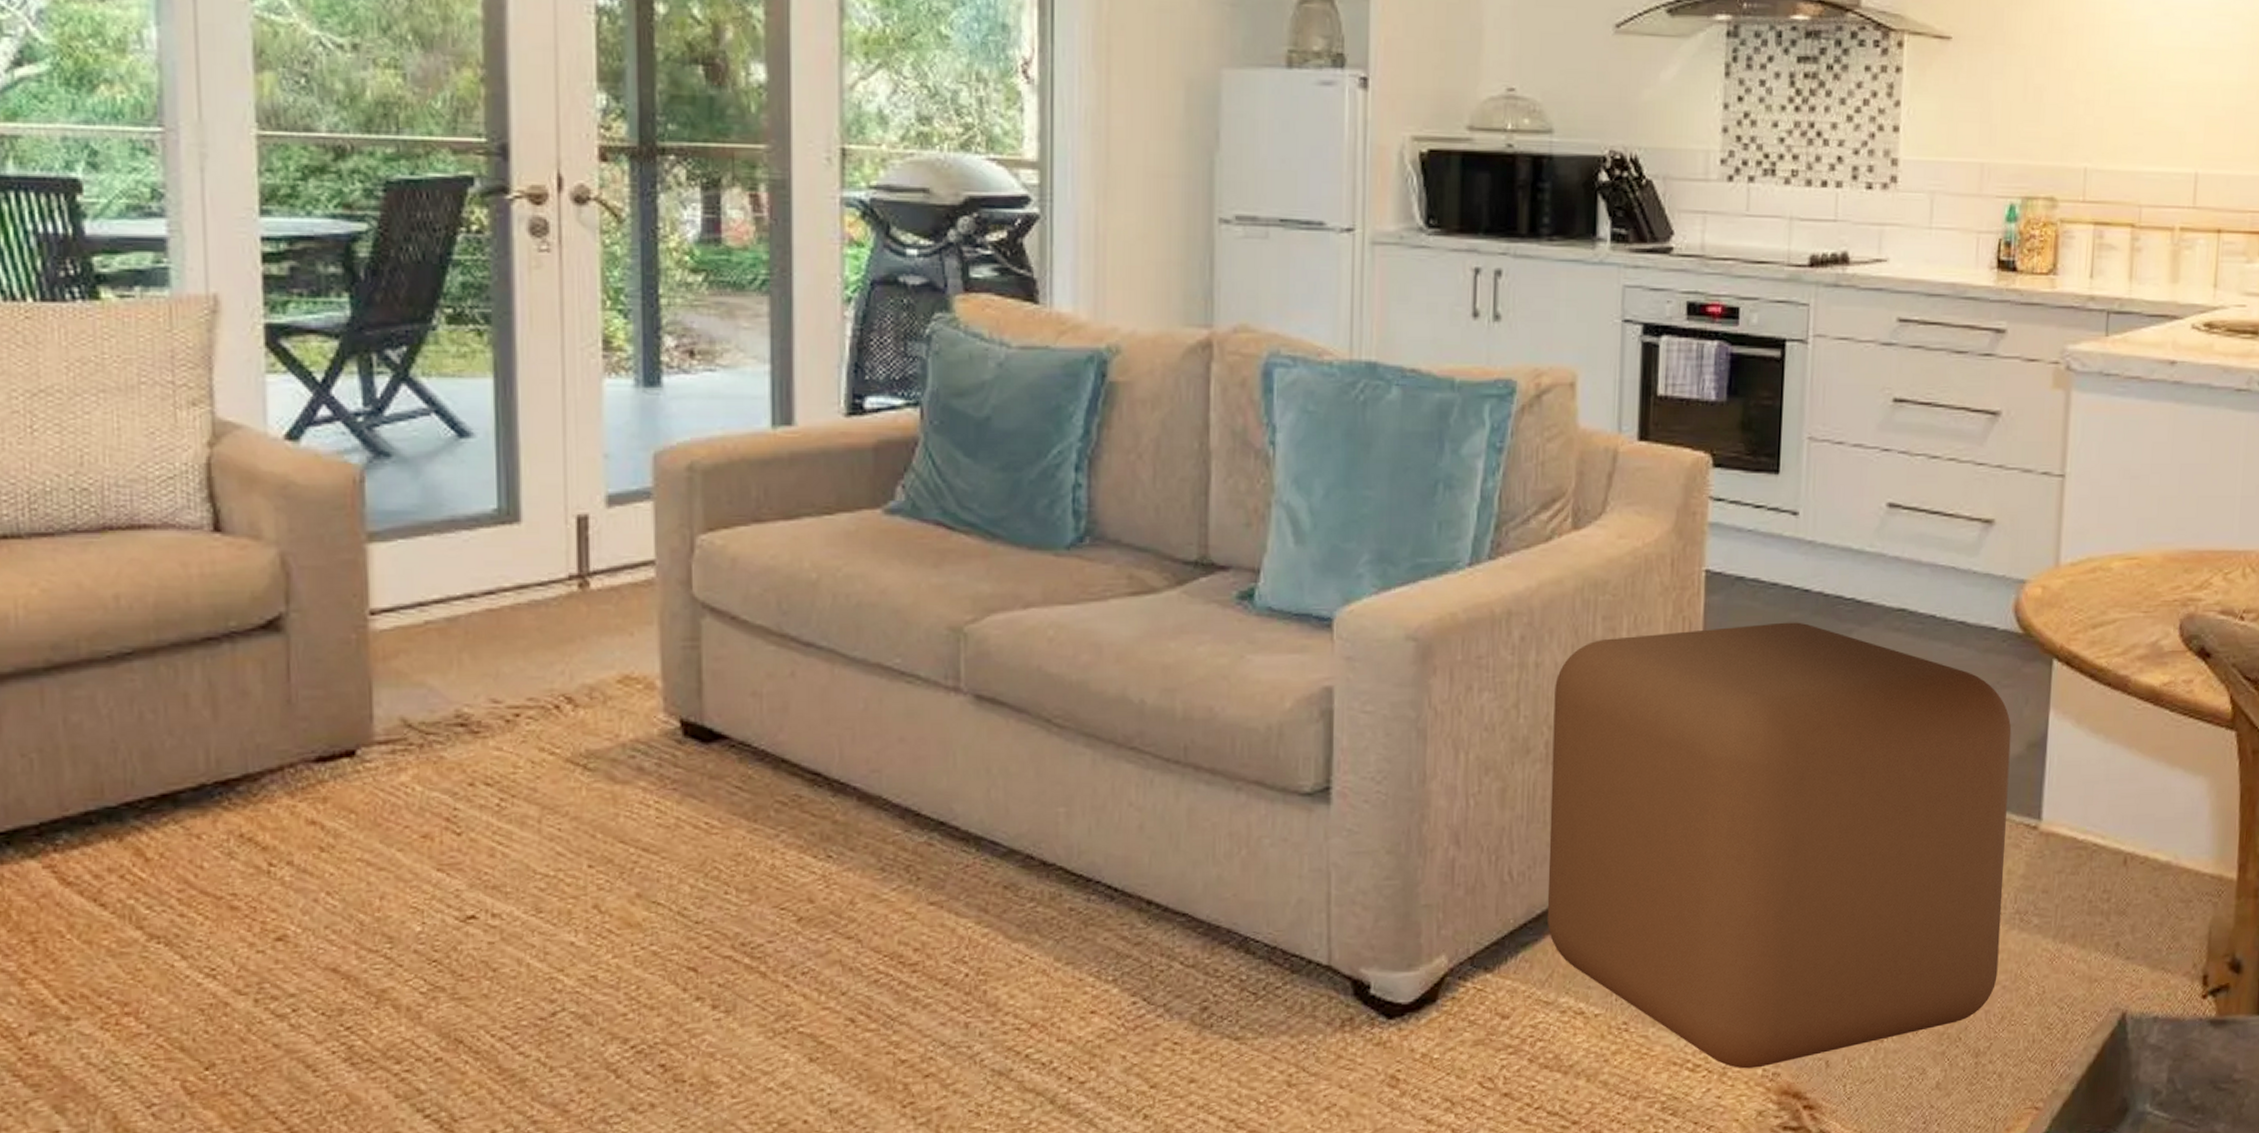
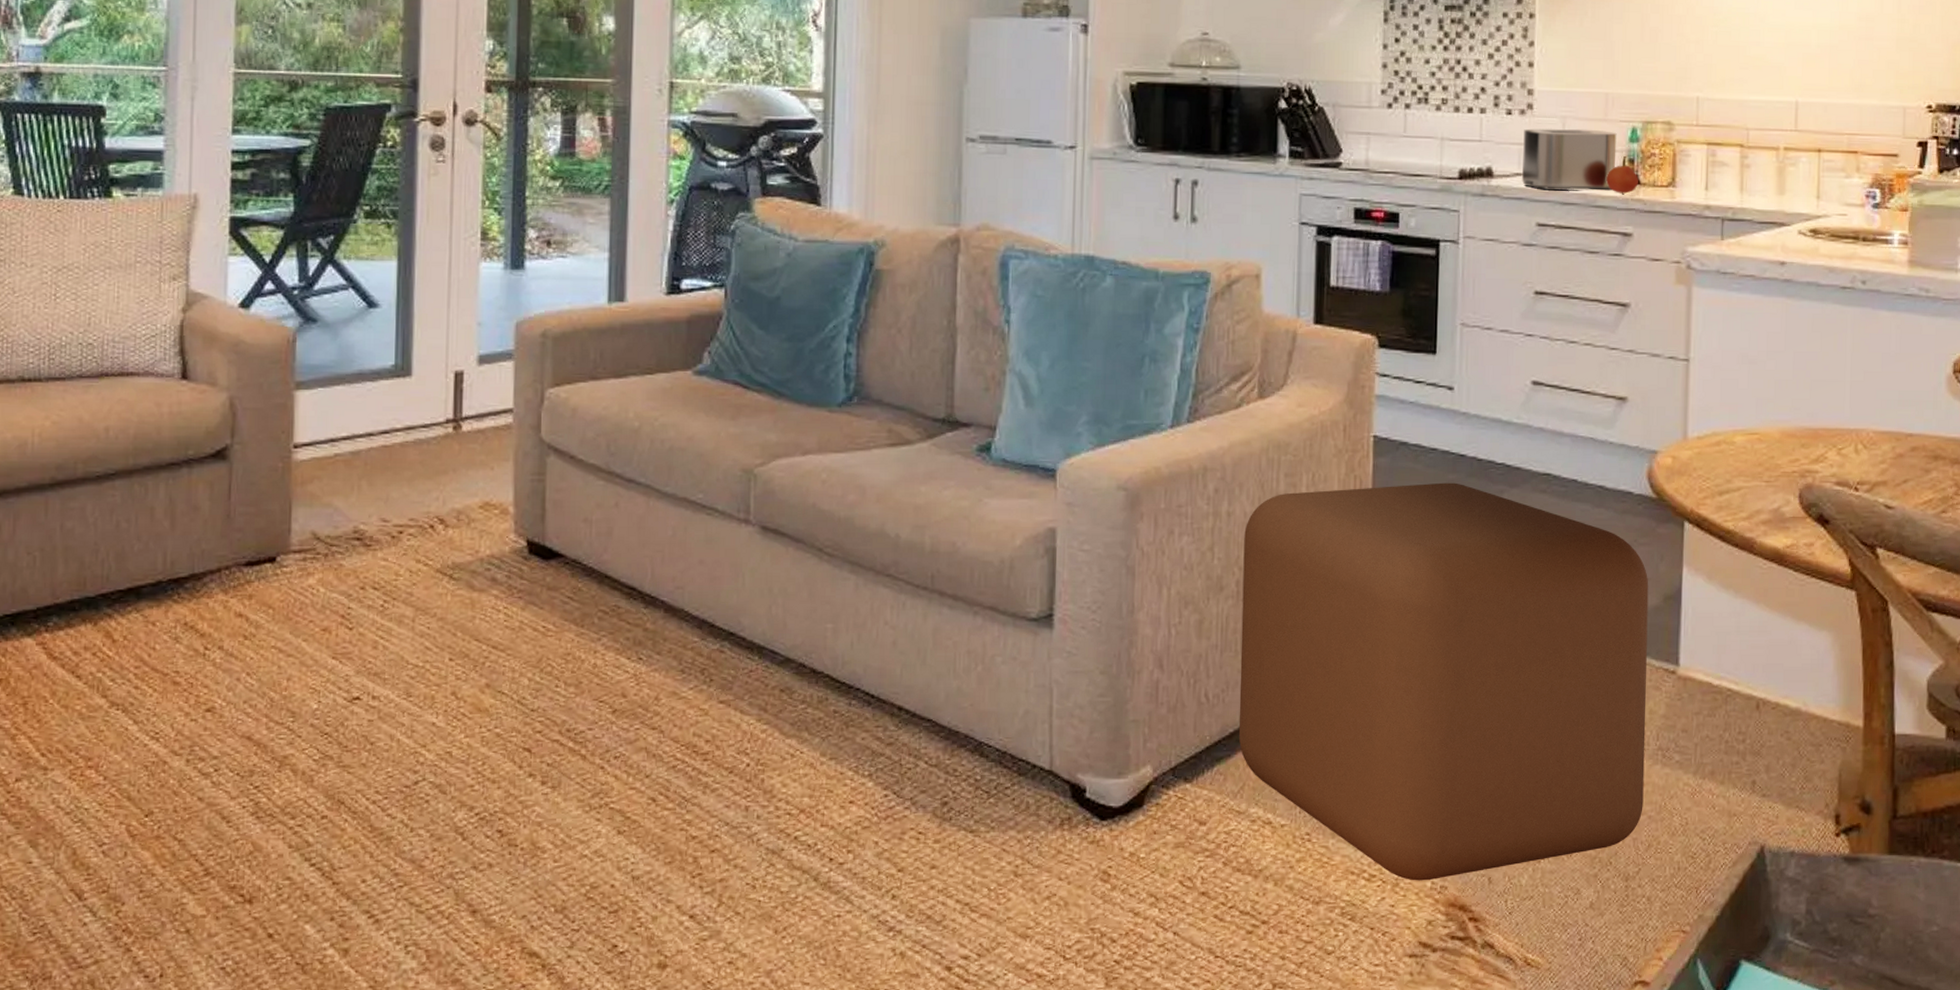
toaster: none [1881,205,1992,280] -> present [1521,128,1617,191]
fruit: none [1978,249,2015,283] -> present [1606,165,1638,194]

